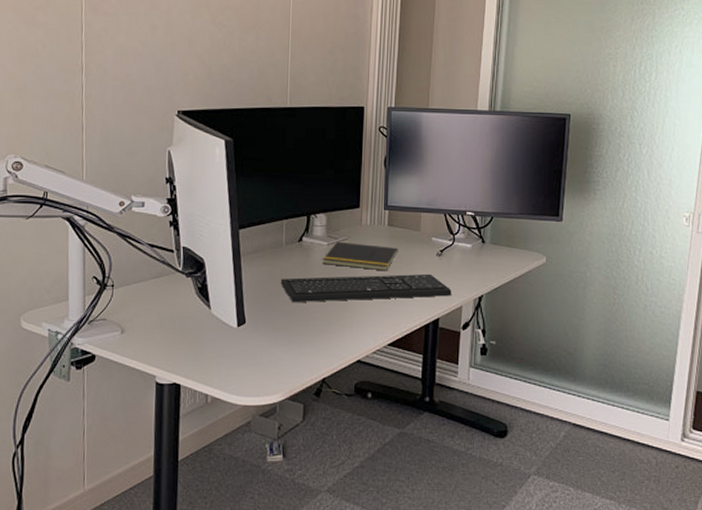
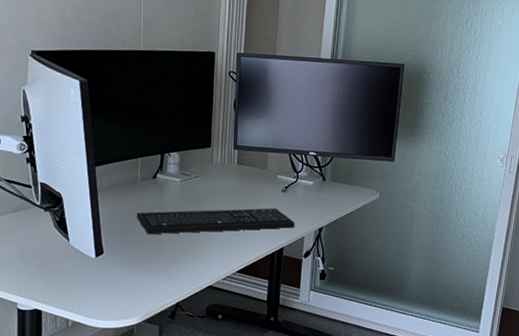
notepad: present [322,241,398,271] -> none [175,178,247,206]

